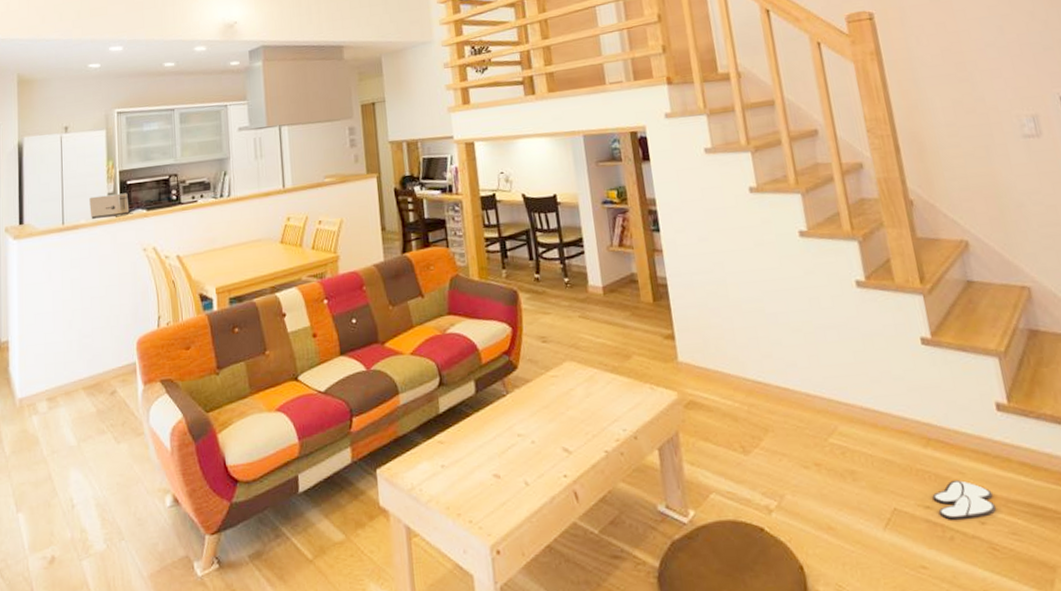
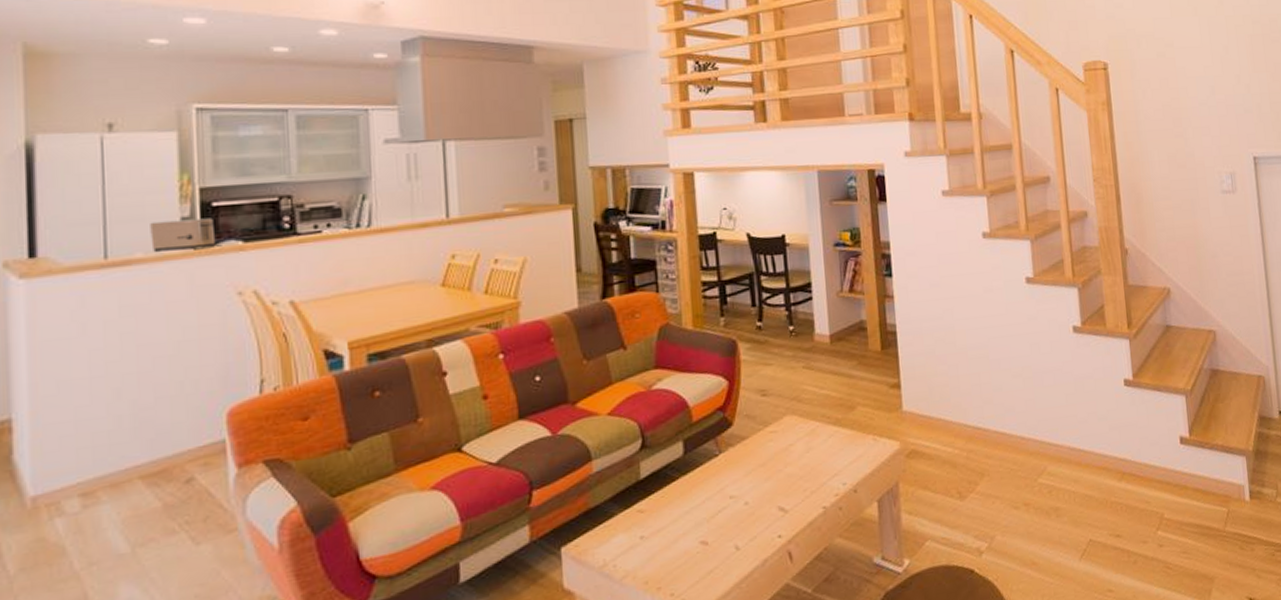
slippers: present [932,479,996,520] -> none [1122,508,1172,546]

